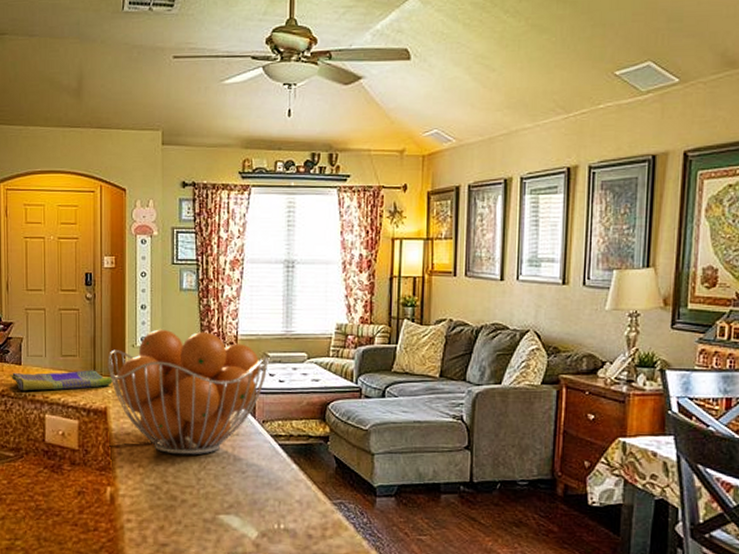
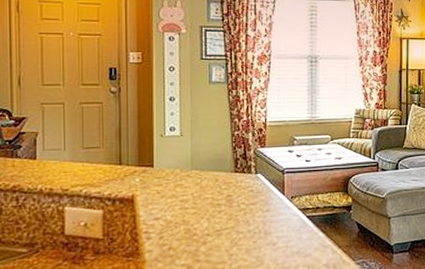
dish towel: present [10,370,113,391] -> none [22,160,140,186]
fruit basket: present [107,329,268,455] -> none [134,119,296,235]

